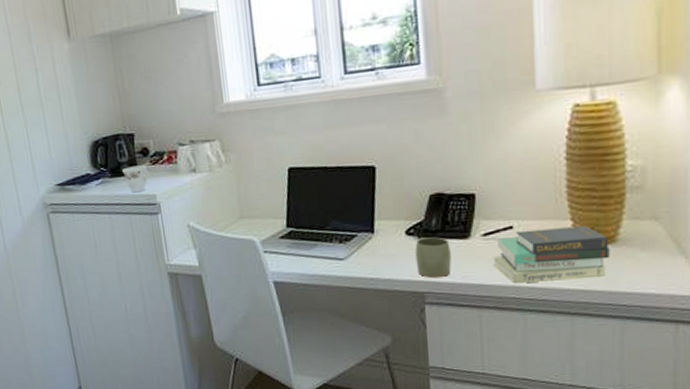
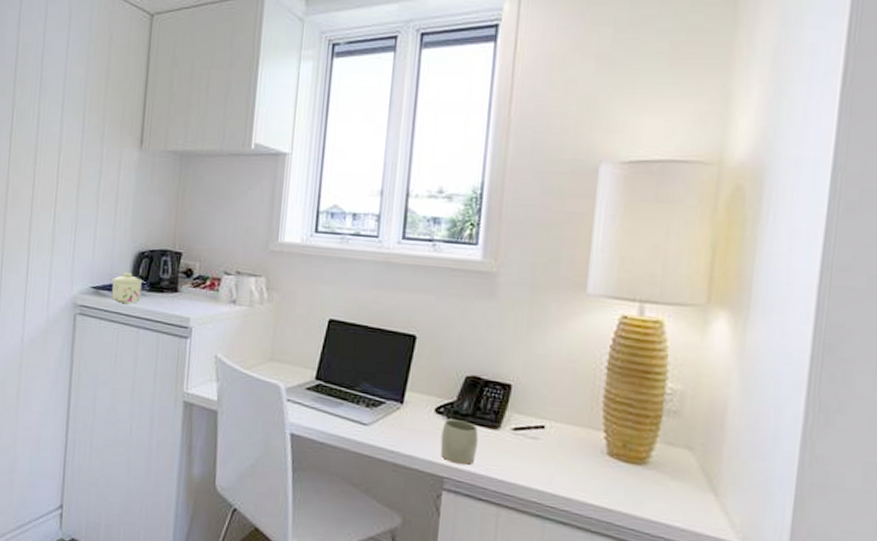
sugar bowl: none [73,162,106,195] -> present [111,271,143,305]
teacup: present [122,165,150,193] -> none [161,284,189,313]
books: present [494,226,610,284] -> none [520,432,641,498]

